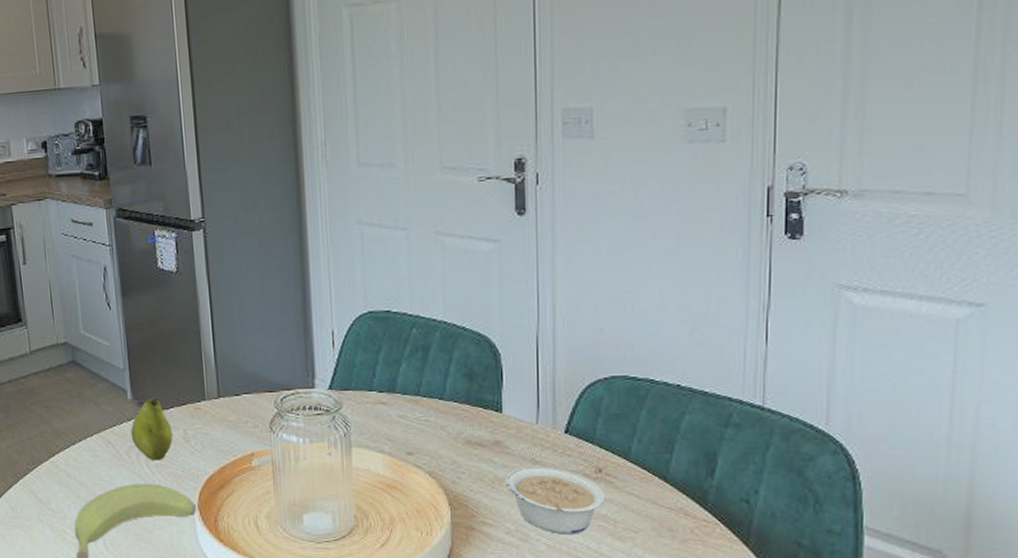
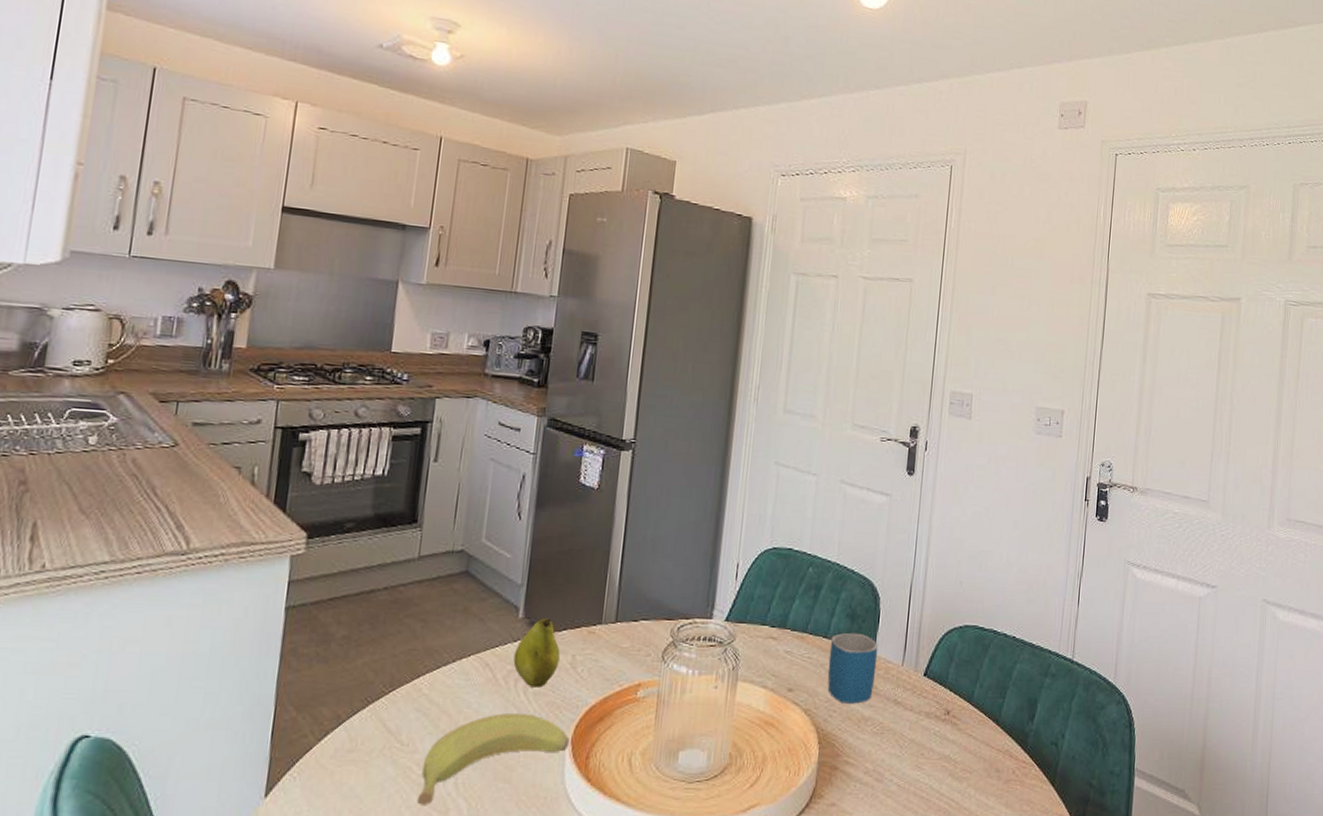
mug: none [448,392,506,465] -> present [828,632,878,704]
legume: present [506,466,604,535] -> none [870,706,950,775]

